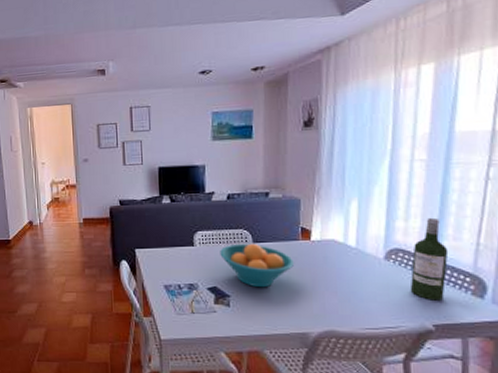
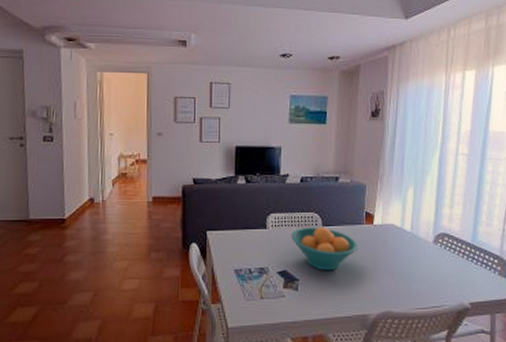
wine bottle: present [410,217,449,301] -> none [452,205,482,281]

